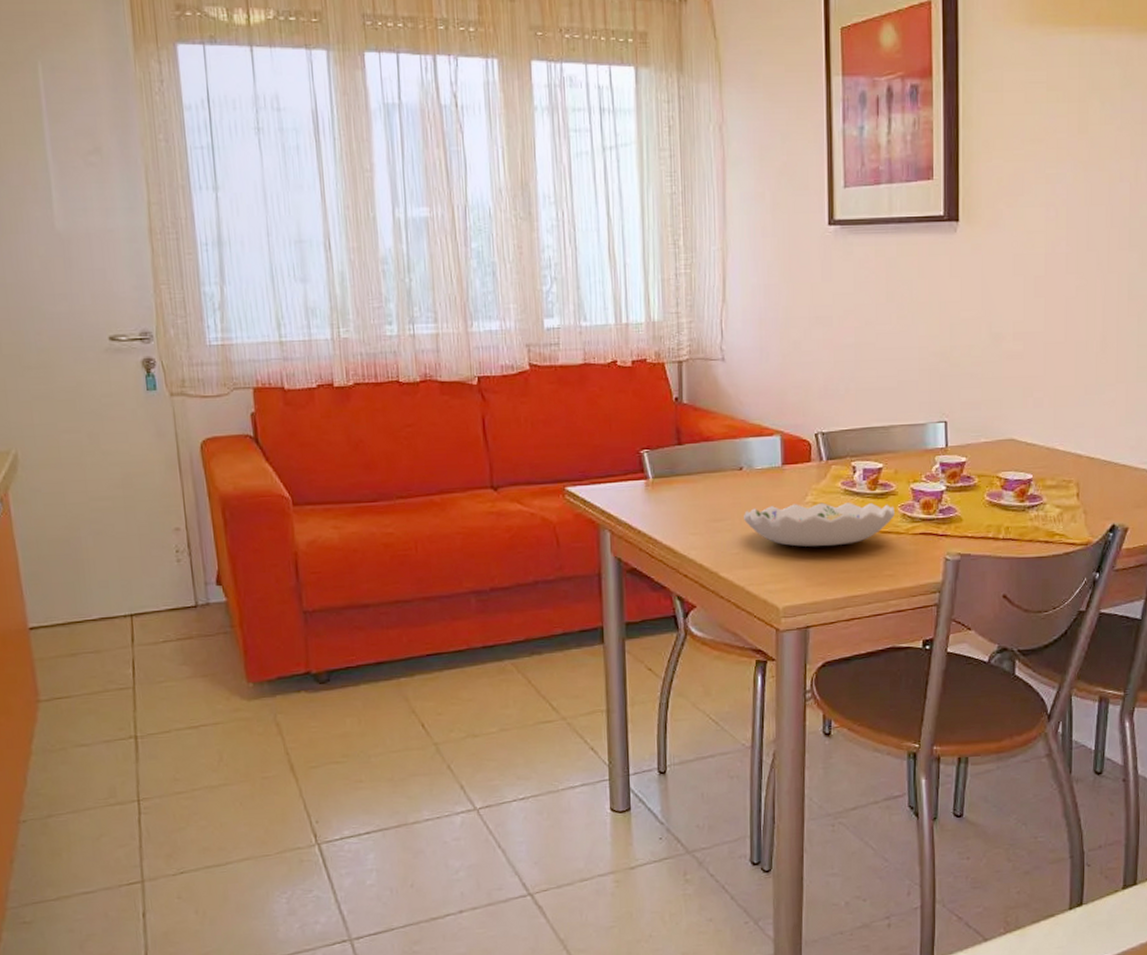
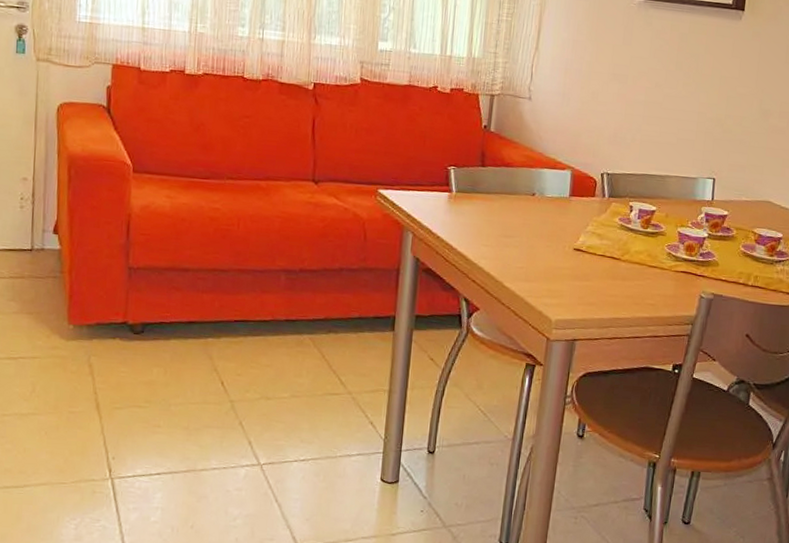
decorative bowl: present [744,501,895,547] -> none [531,230,662,273]

